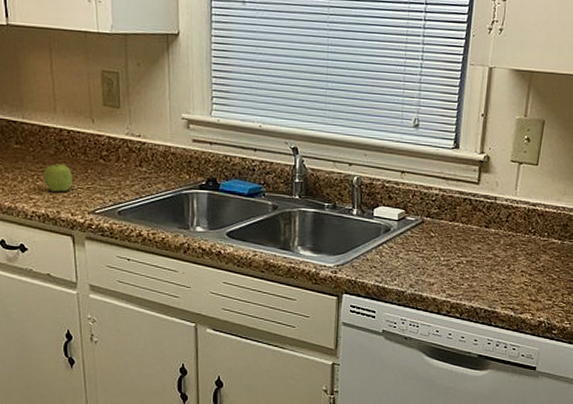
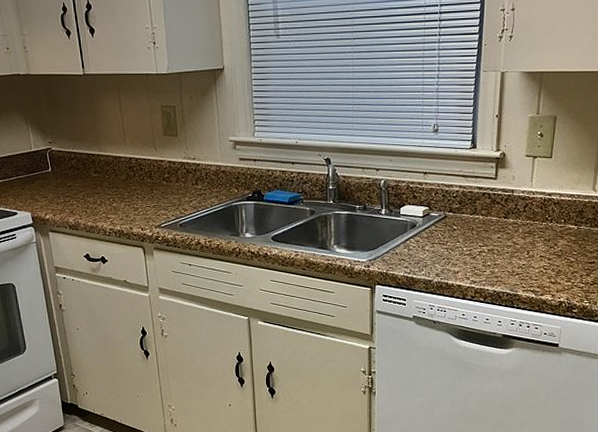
fruit: present [43,163,72,192] -> none [117,187,141,211]

